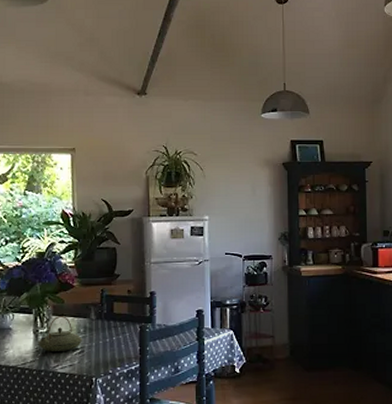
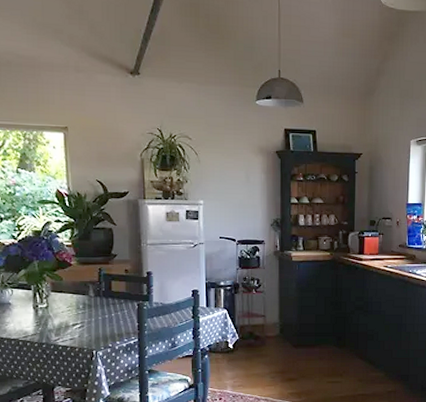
teapot: present [38,316,82,351] -> none [38,293,82,326]

